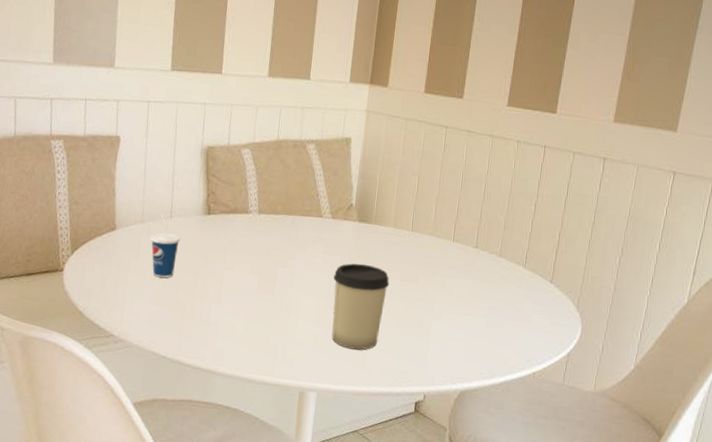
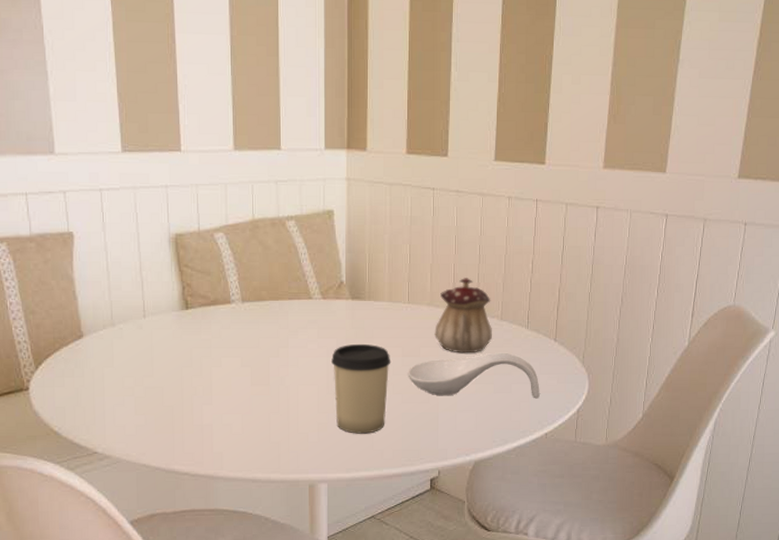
cup: present [150,214,181,278] -> none [124,314,159,383]
spoon rest: none [404,287,532,337] -> present [408,353,540,399]
teapot: none [433,213,492,285] -> present [434,278,492,353]

